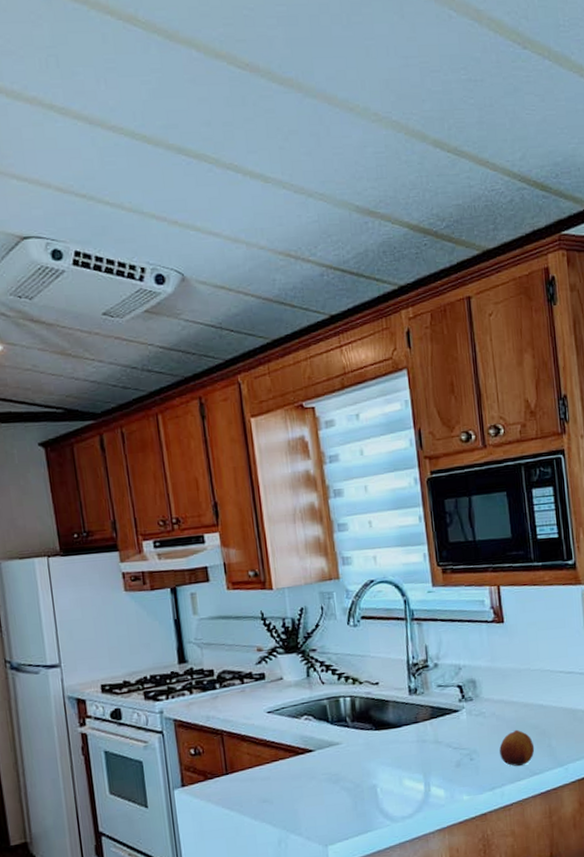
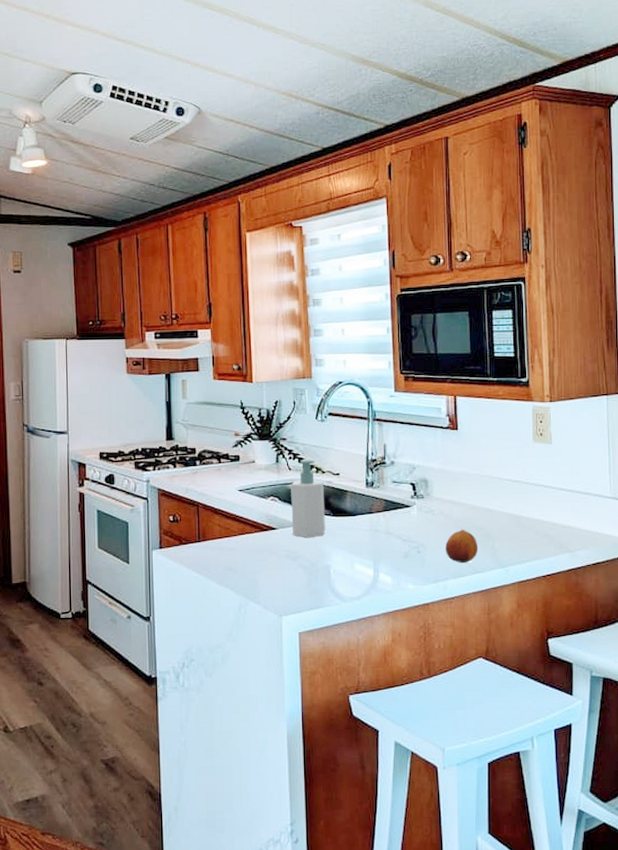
soap bottle: none [325,670,368,758] -> present [291,459,326,538]

